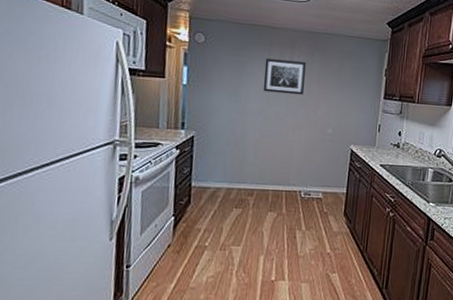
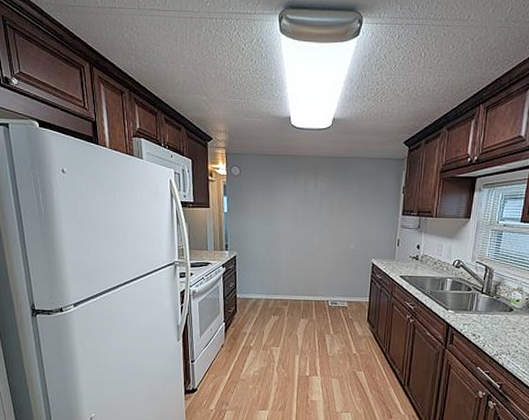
wall art: present [263,58,307,95] -> none [291,185,329,216]

